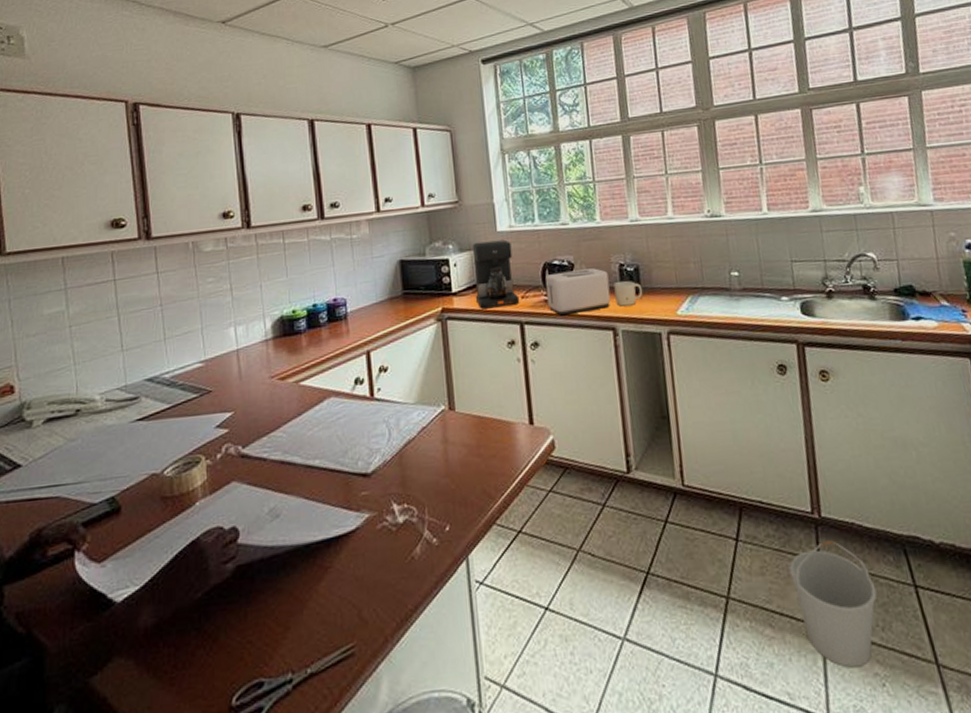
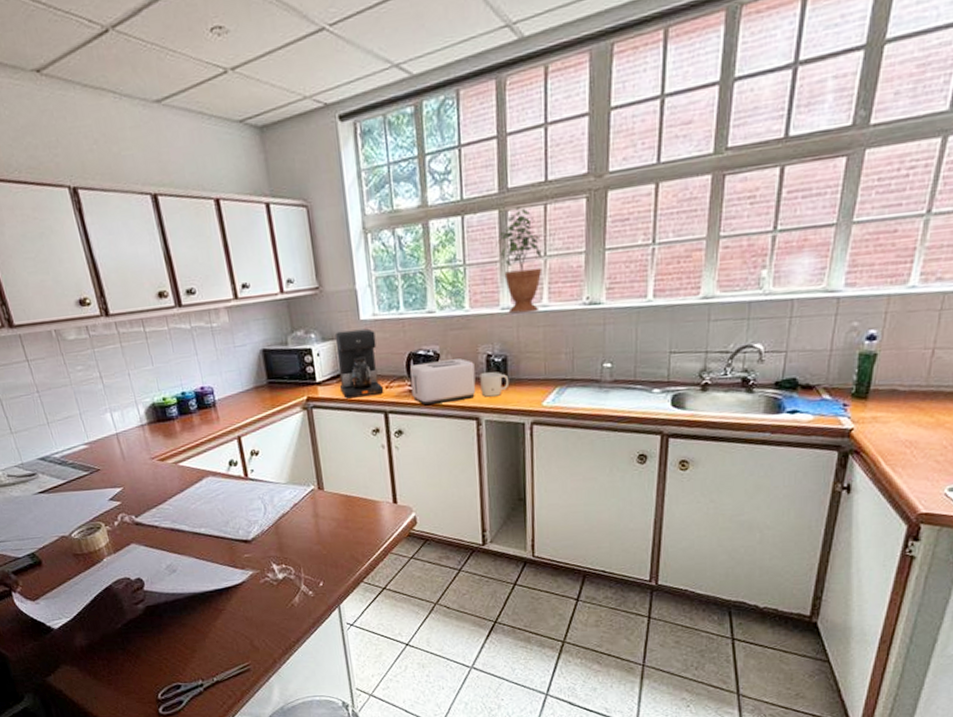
potted plant: none [621,133,666,226] -> present [496,206,543,314]
bucket: present [790,540,877,668] -> none [622,603,697,694]

